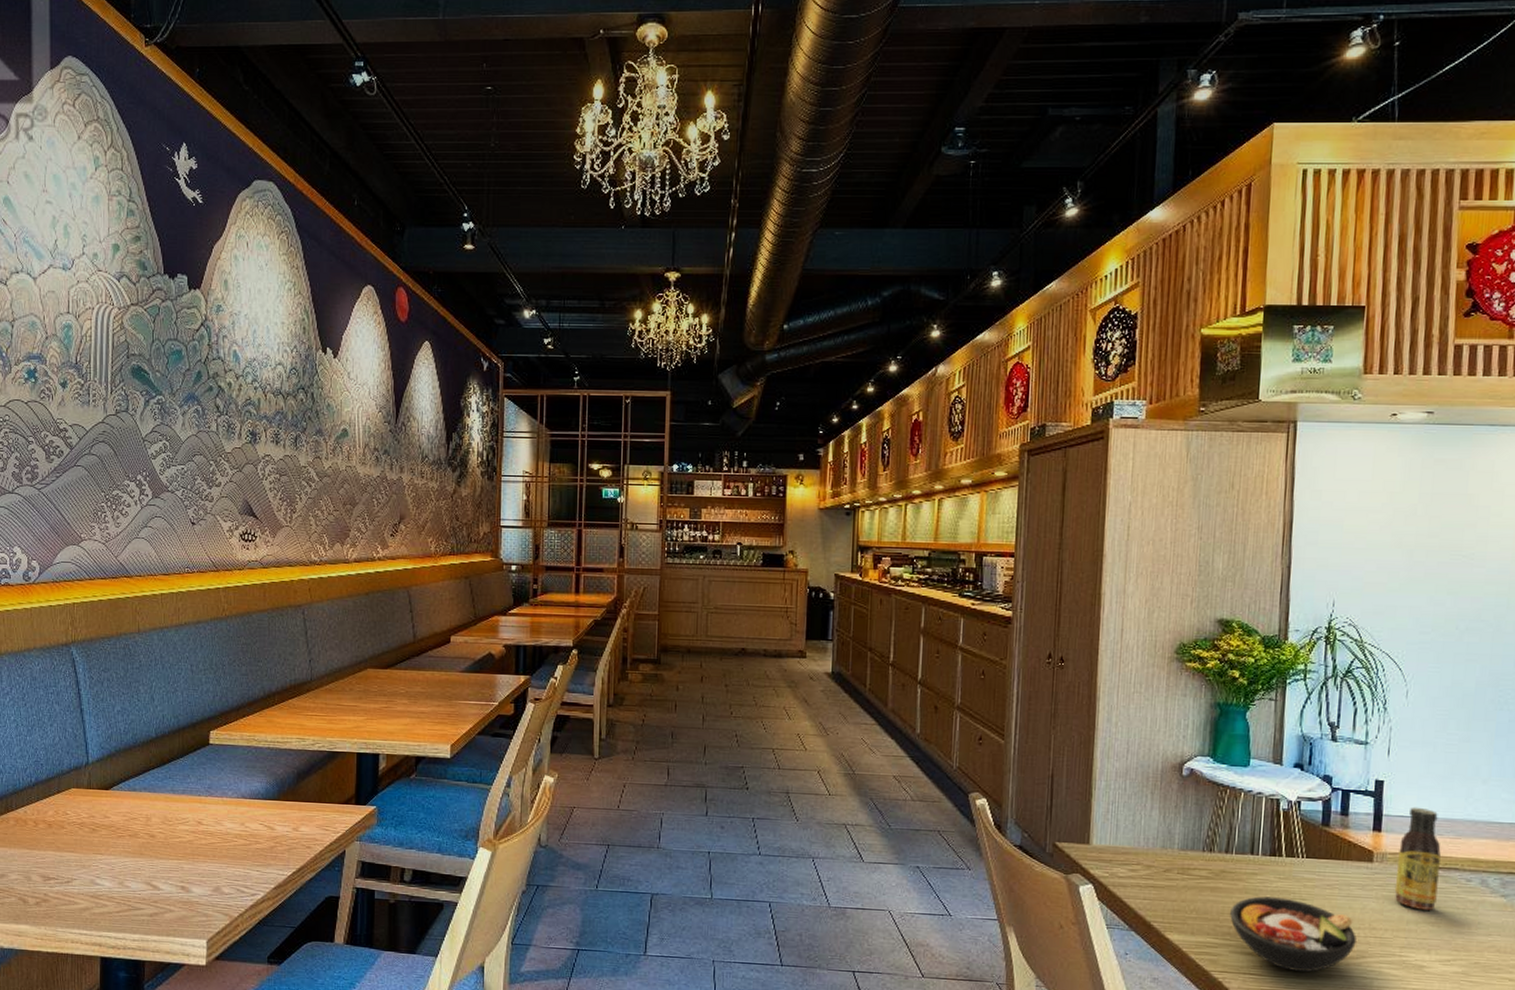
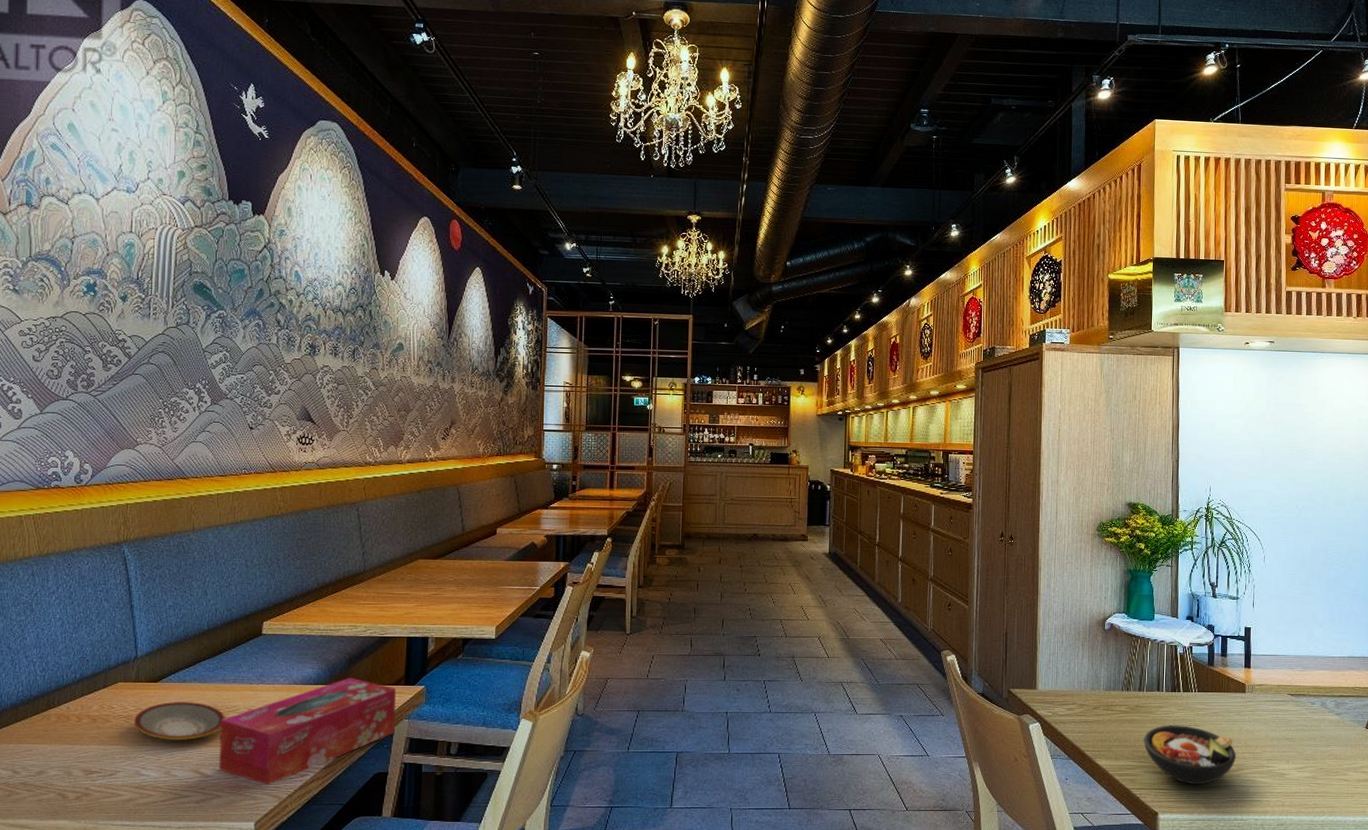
plate: none [88,811,175,852] -> present [134,702,225,741]
tissue box: none [170,793,347,902] -> present [219,677,397,785]
sauce bottle: present [1394,807,1441,910] -> none [1261,647,1293,729]

